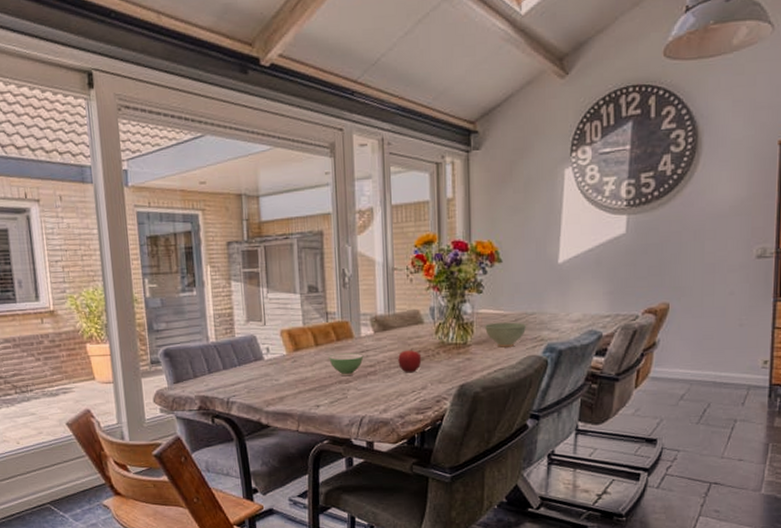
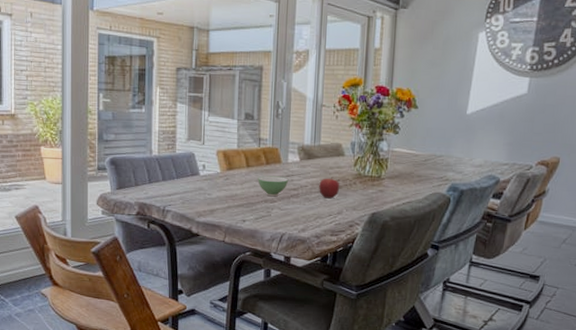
bowl: present [484,322,527,348] -> none [397,161,435,184]

